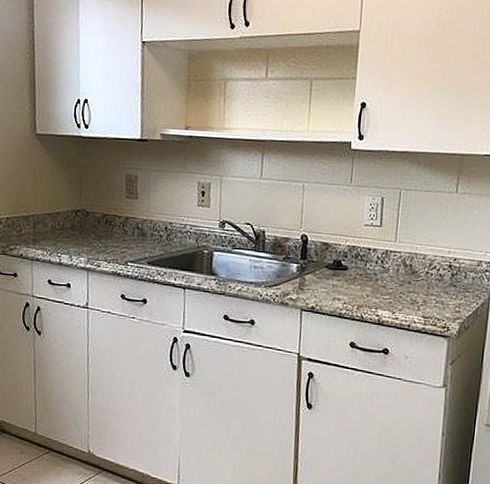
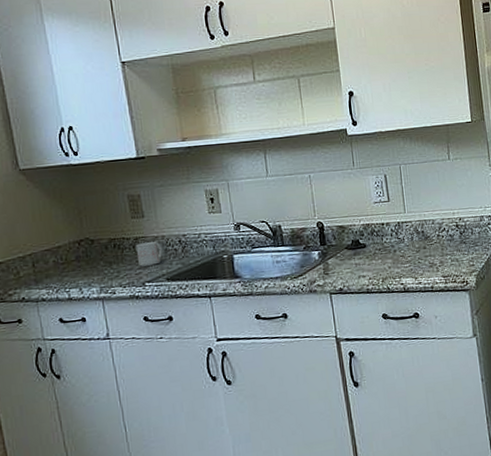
mug: none [124,223,148,247] -> present [135,242,162,267]

